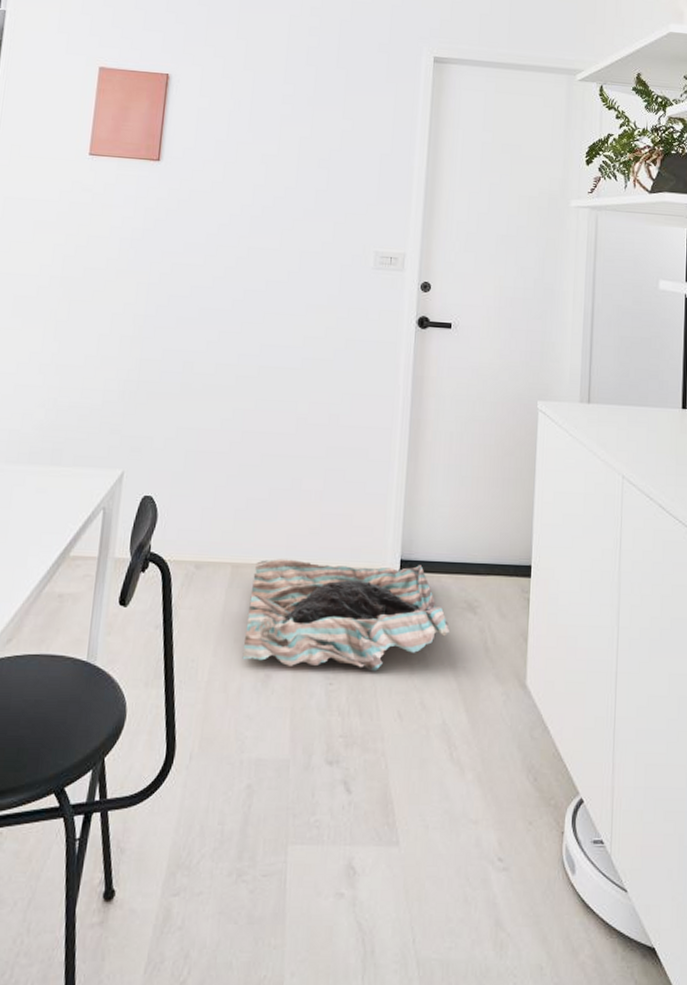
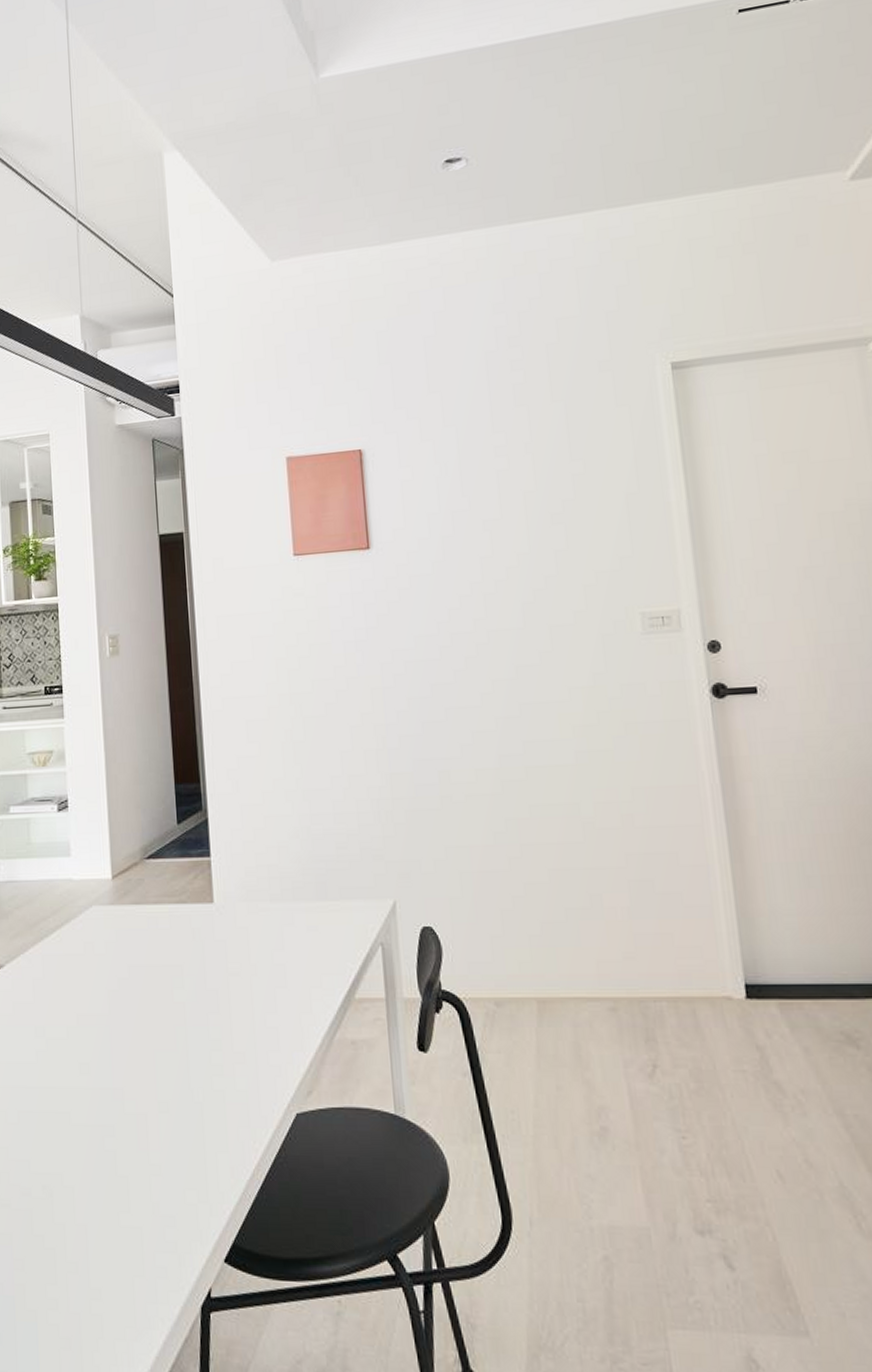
cat bed: present [242,559,451,672] -> none [565,990,829,1122]

